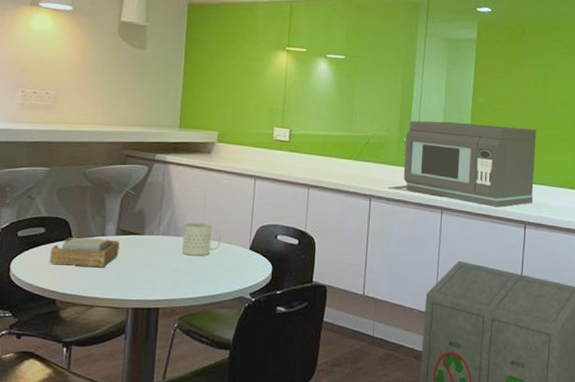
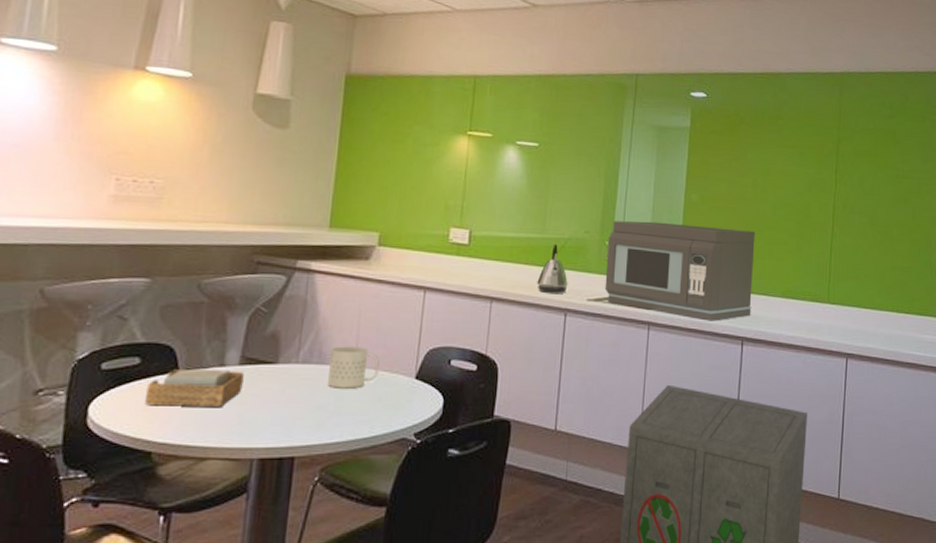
kettle: none [346,140,372,183] -> present [537,243,568,295]

